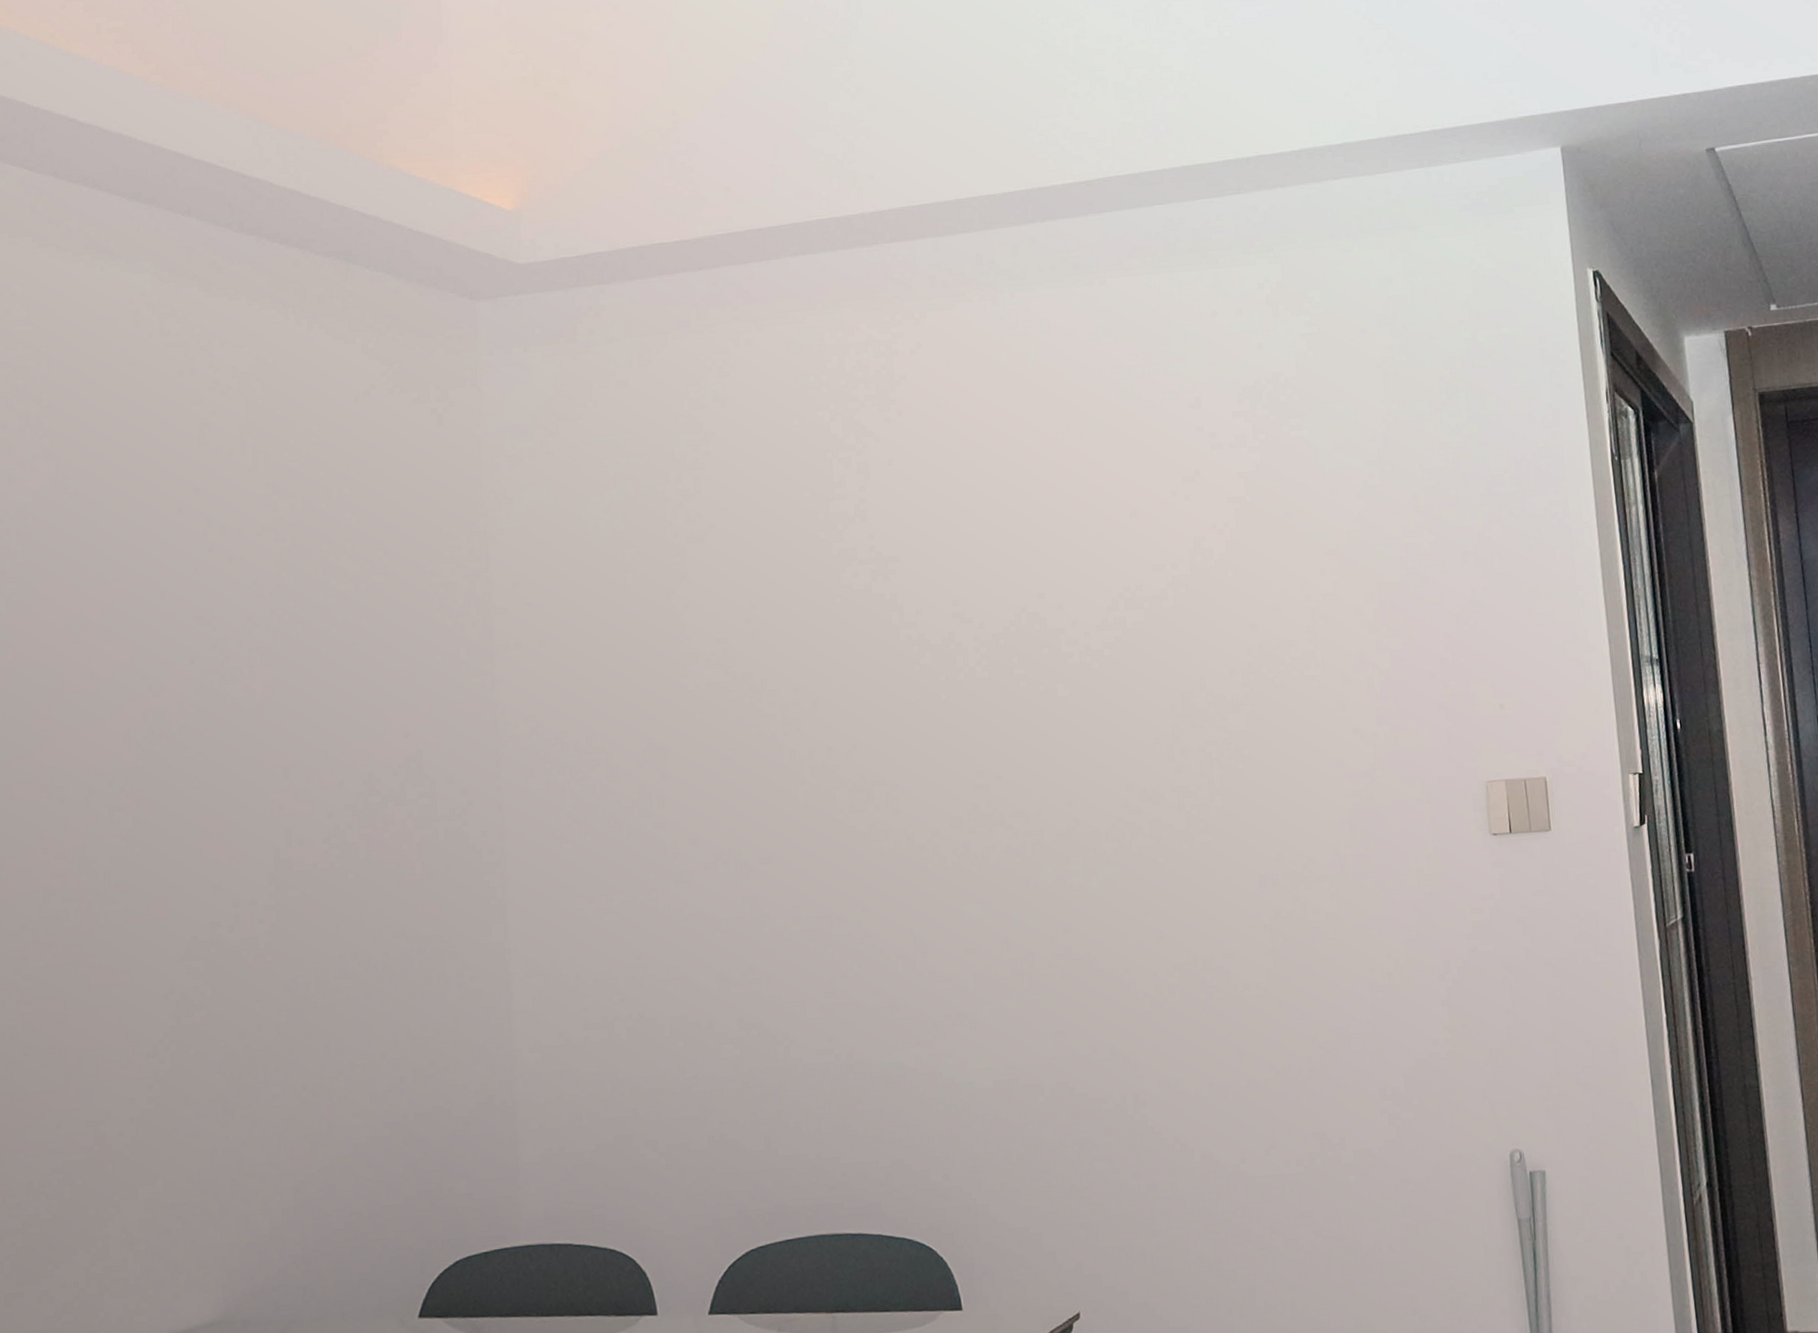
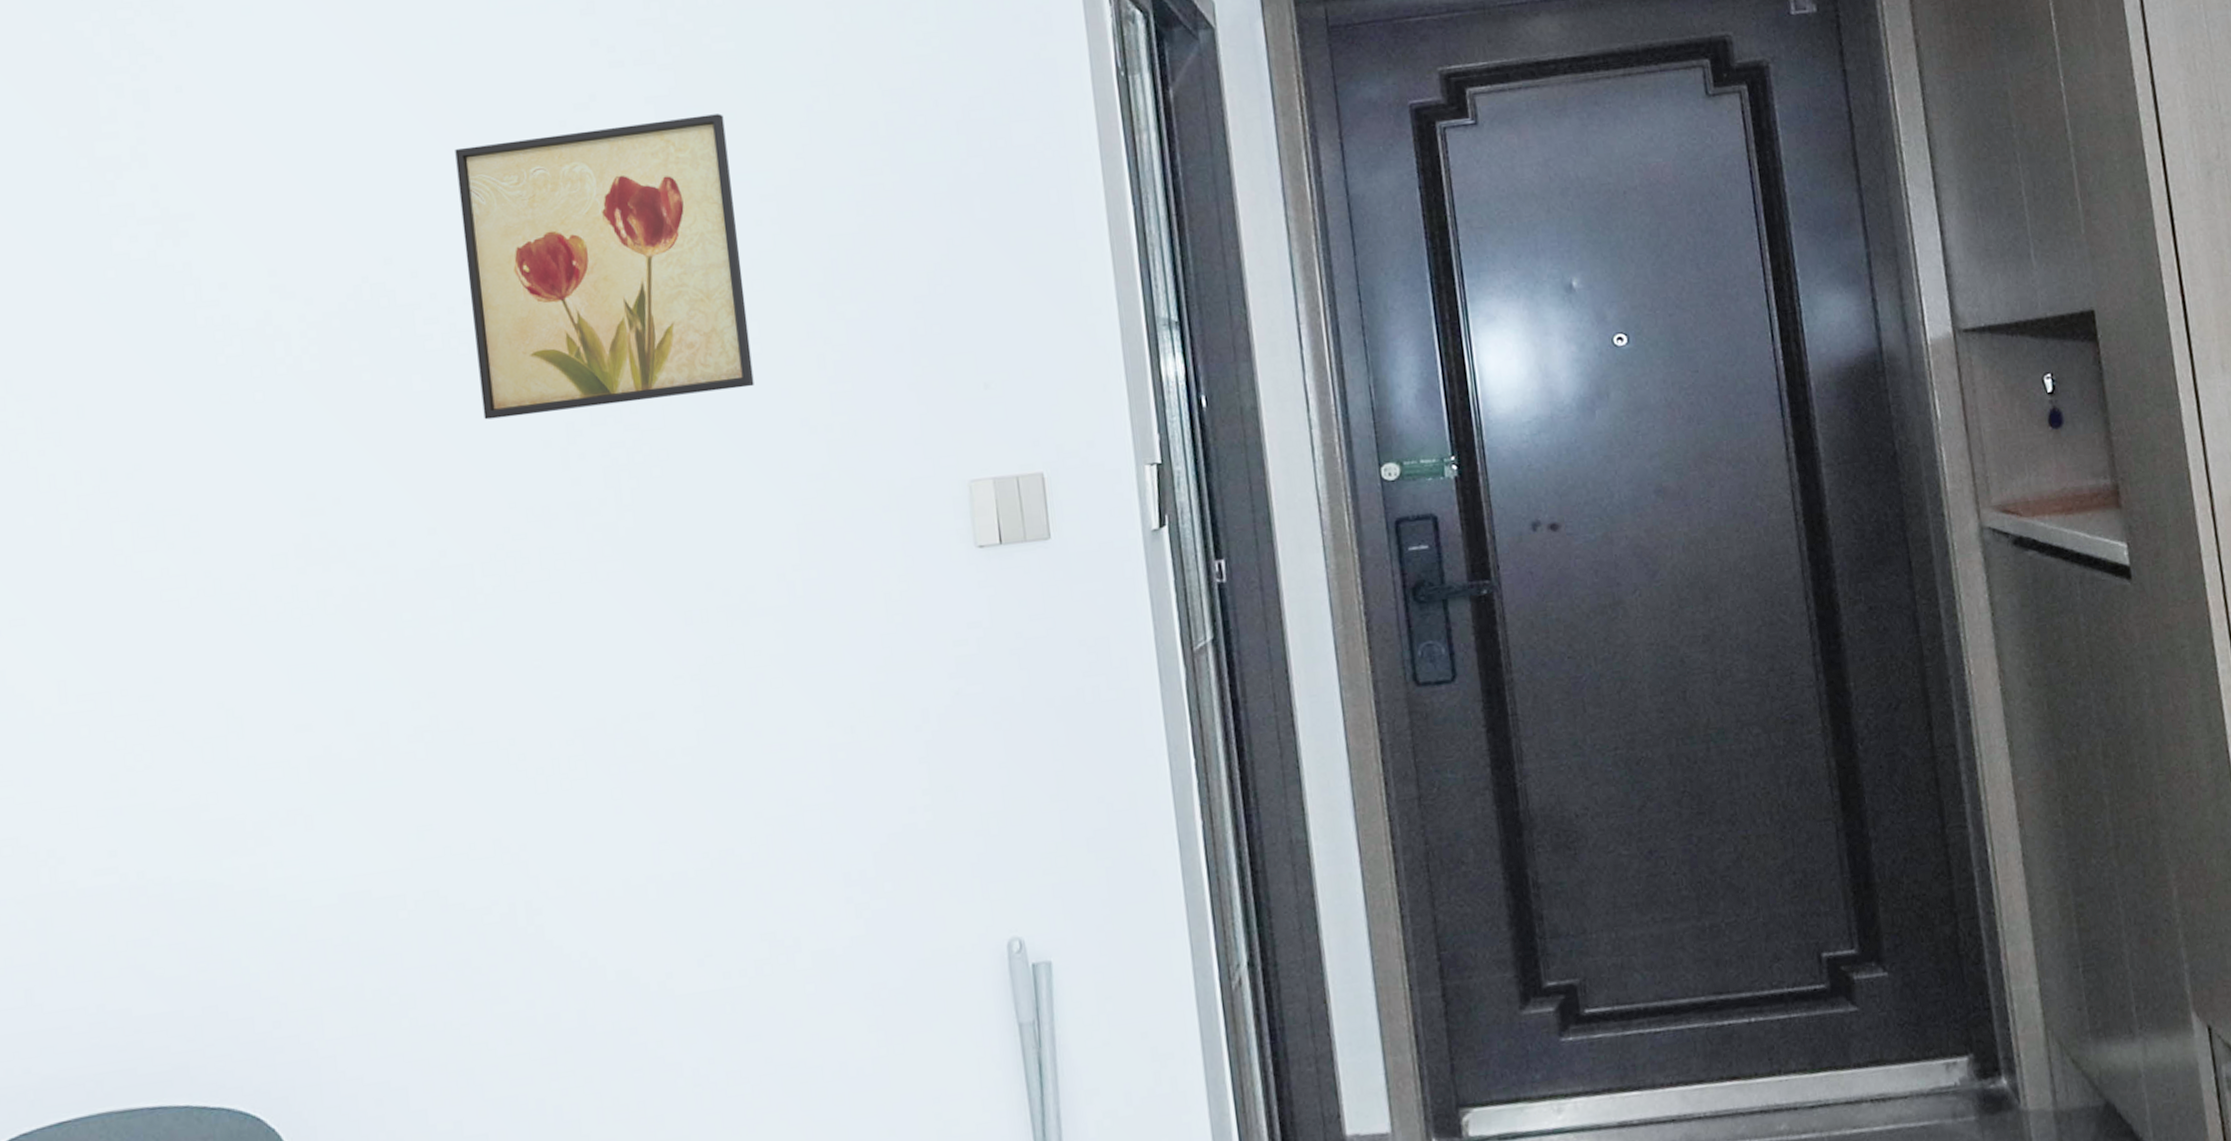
wall art: none [1093,486,1318,720] -> present [455,114,754,420]

